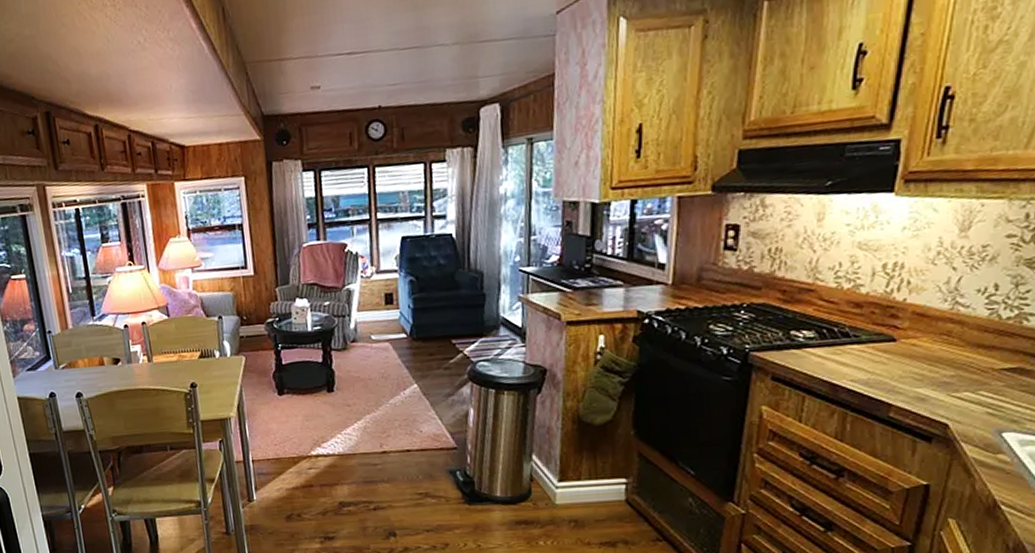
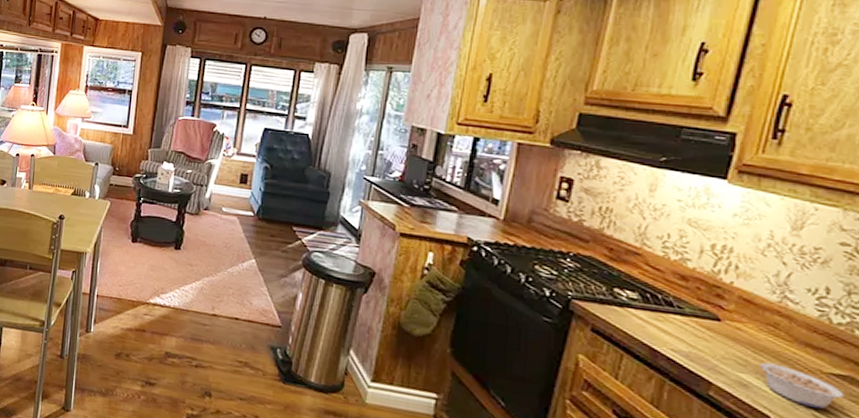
legume: none [935,371,1015,406] -> present [759,362,844,409]

